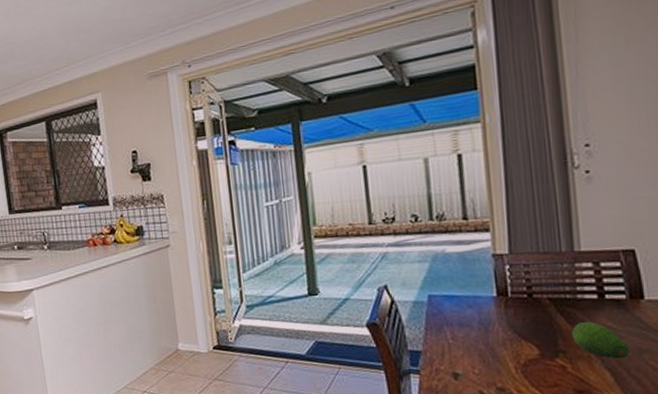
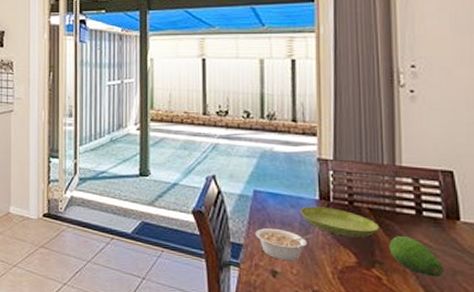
legume: none [433,331,494,362] -> present [255,228,314,261]
saucer: none [478,303,561,330] -> present [300,206,379,238]

